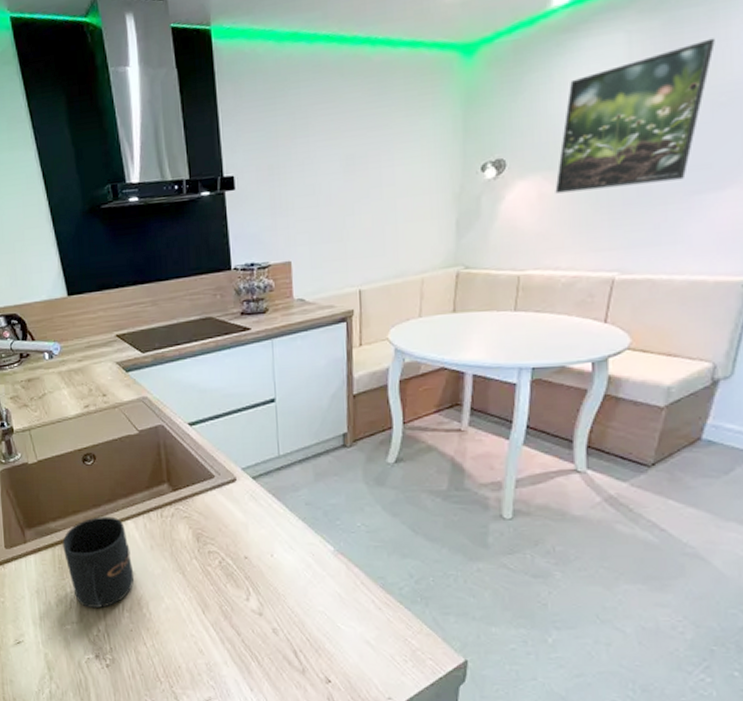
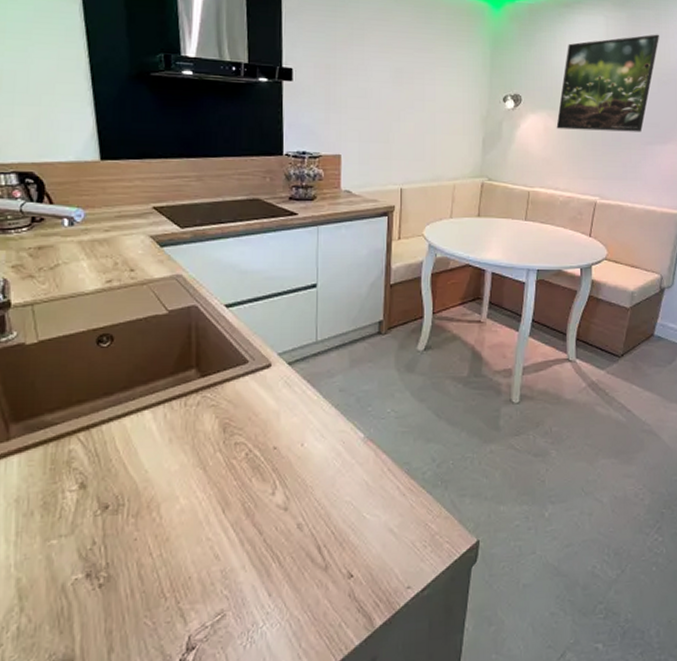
mug: present [62,516,135,609] -> none [58,406,146,517]

